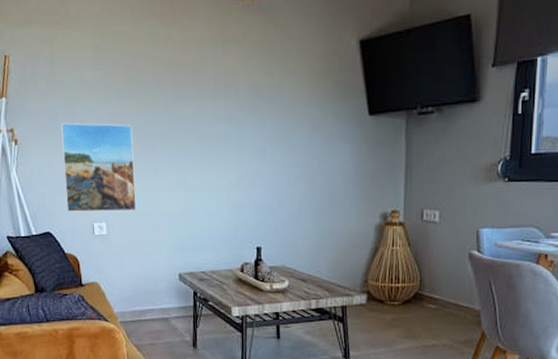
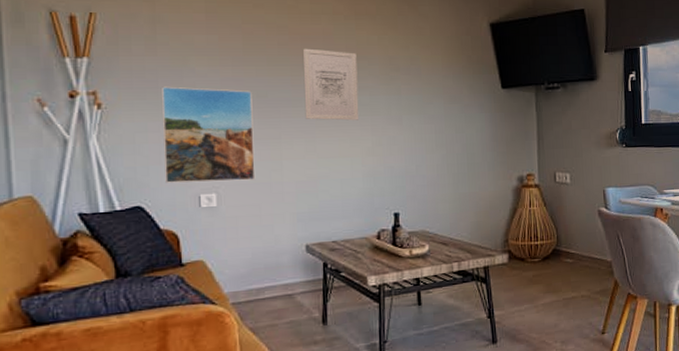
wall art: none [175,79,226,153] -> present [303,48,359,121]

